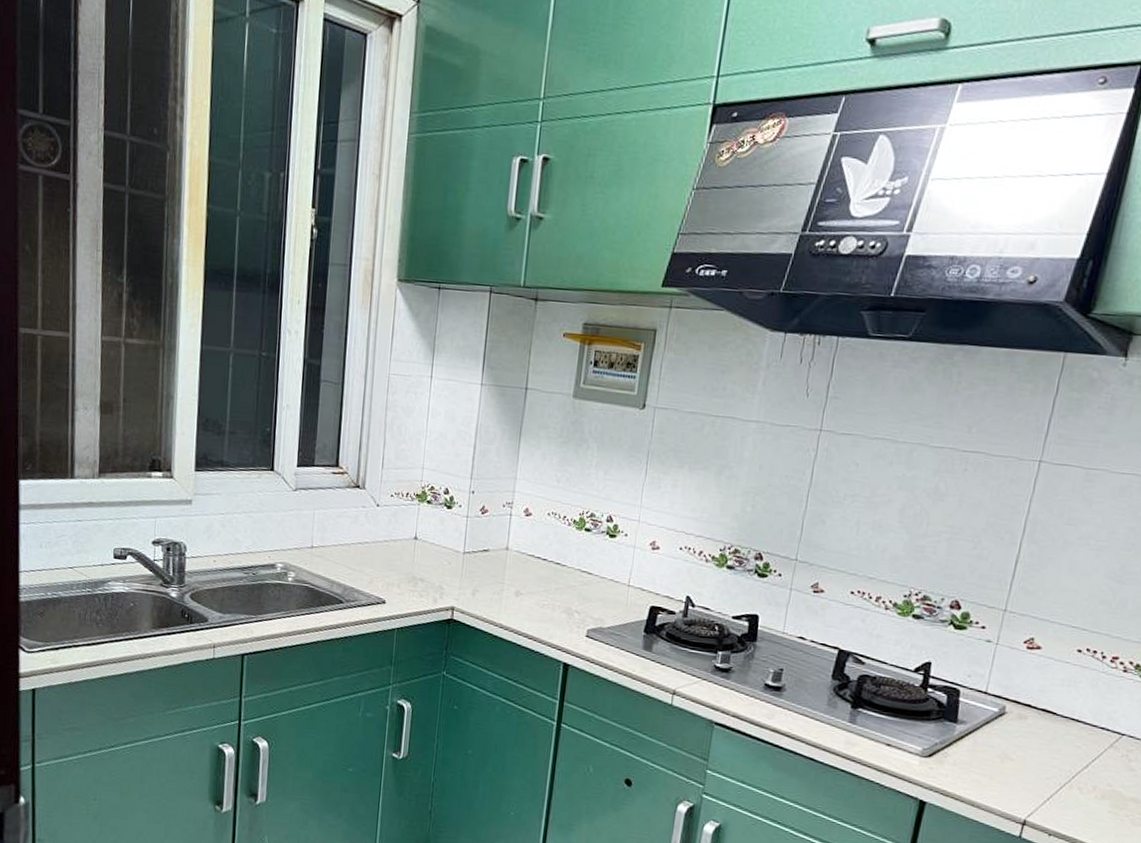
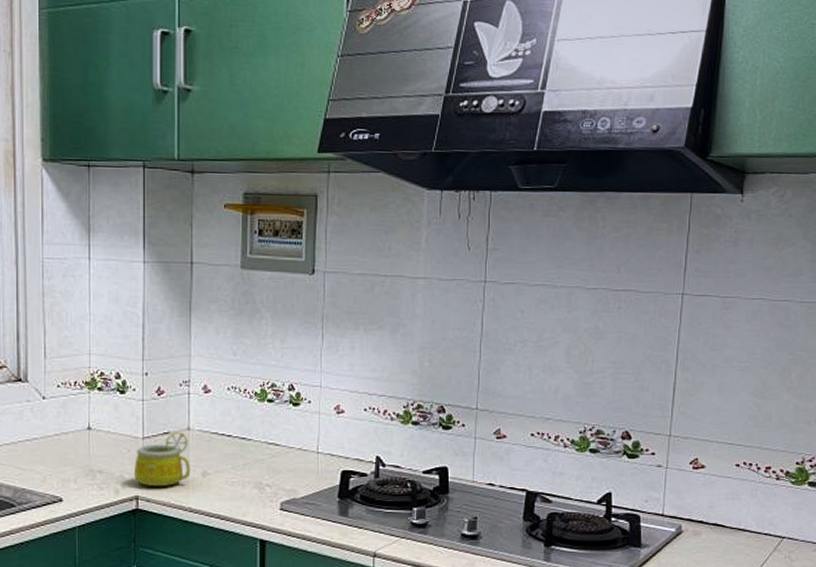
mug: none [452,550,506,601] -> present [134,432,191,486]

